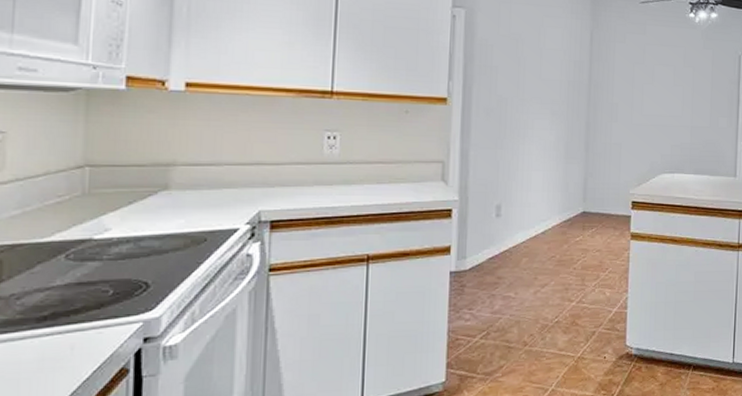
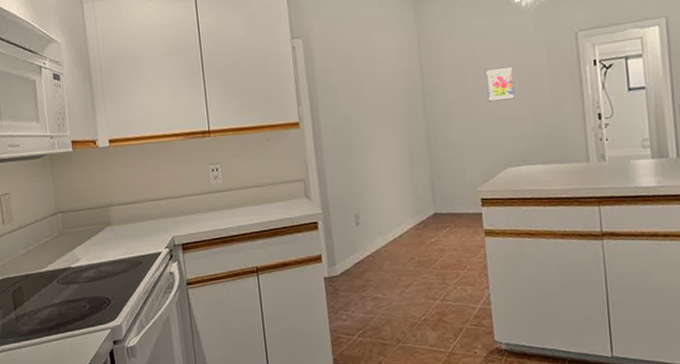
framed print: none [652,75,679,108] -> present [485,66,516,102]

